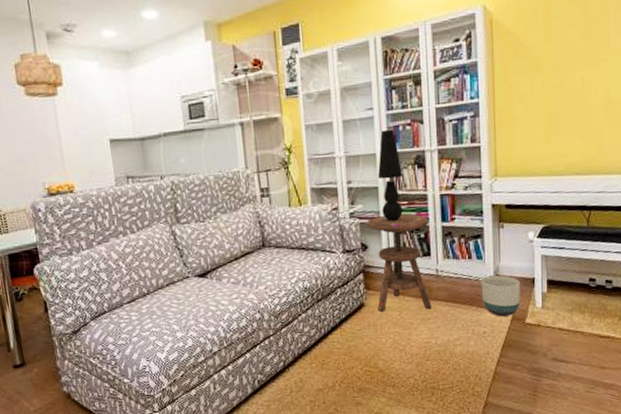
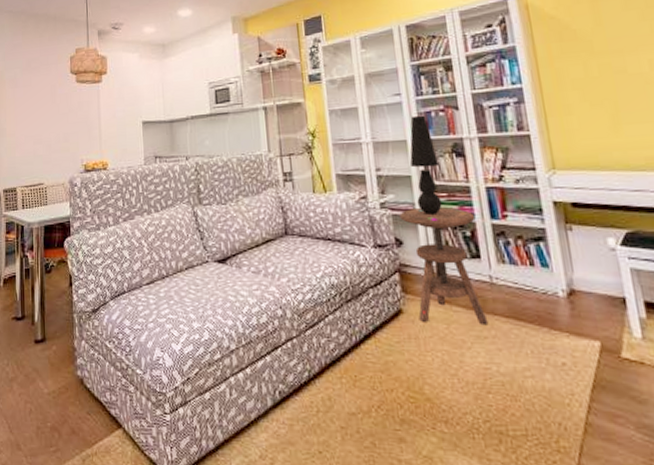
planter: present [481,275,520,317] -> none [550,289,610,346]

